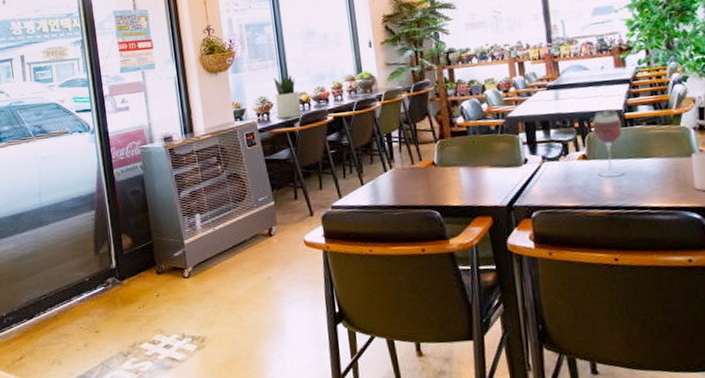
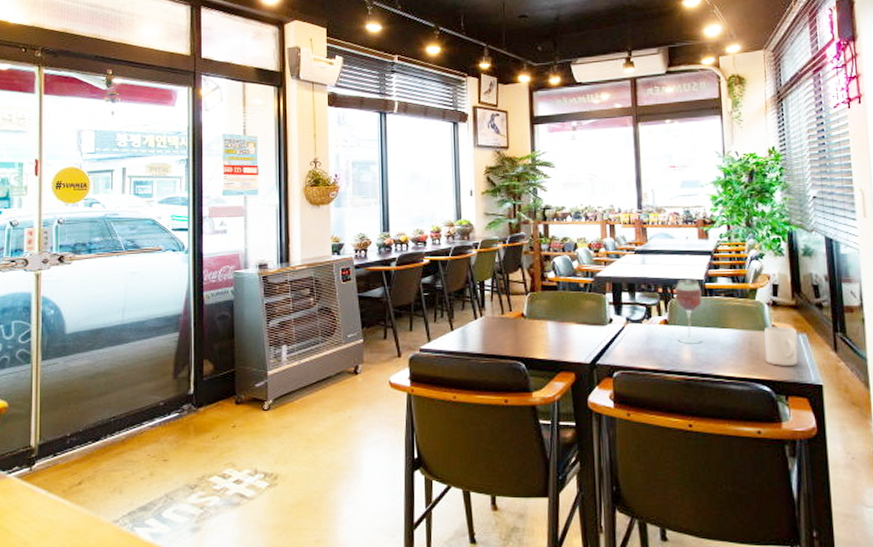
planter: present [273,75,304,119] -> none [373,215,401,258]

